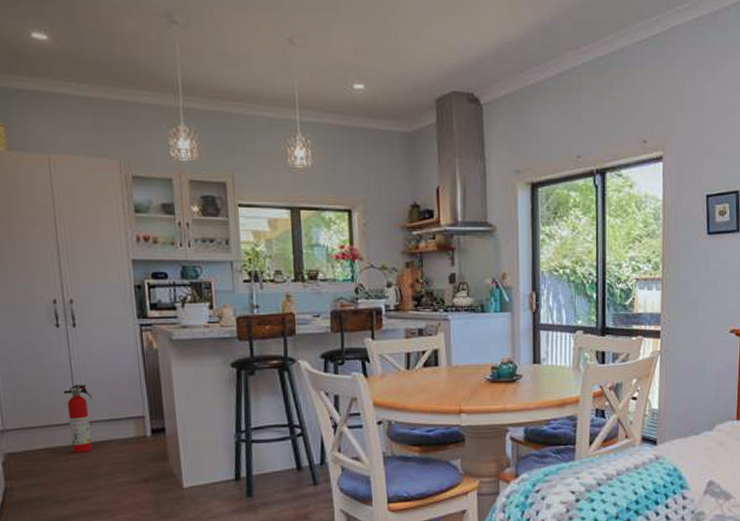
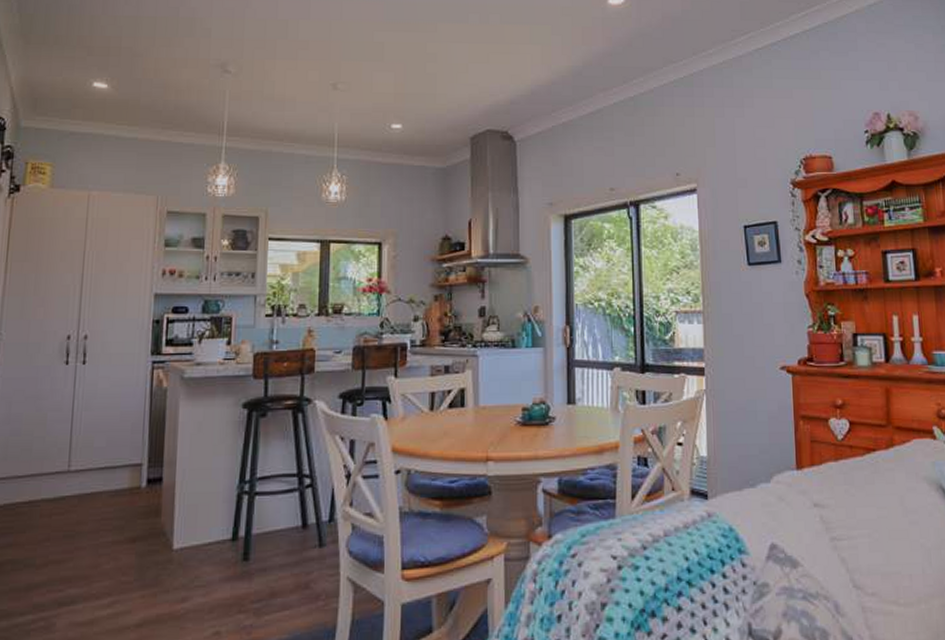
fire extinguisher: present [63,385,93,453] -> none [57,428,90,506]

